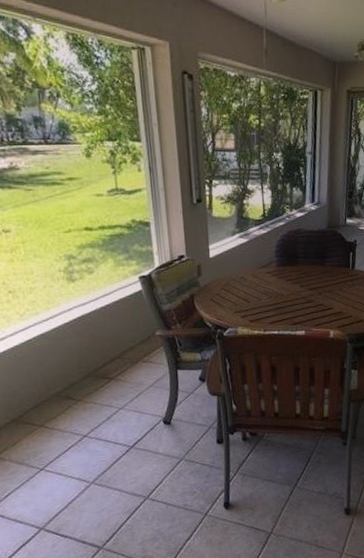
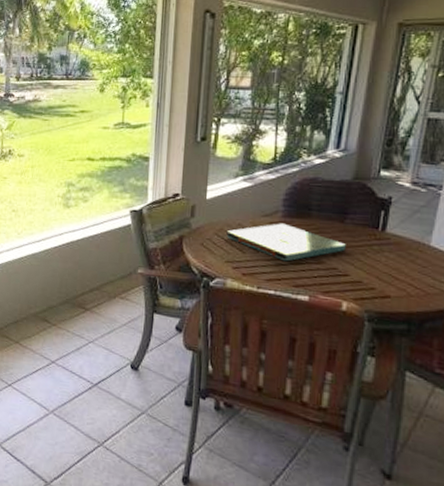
board game: none [232,272,328,305] -> present [226,223,346,262]

